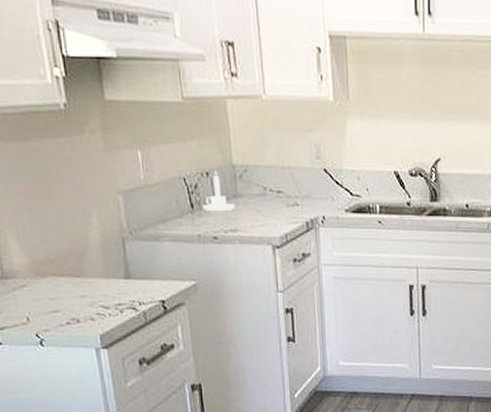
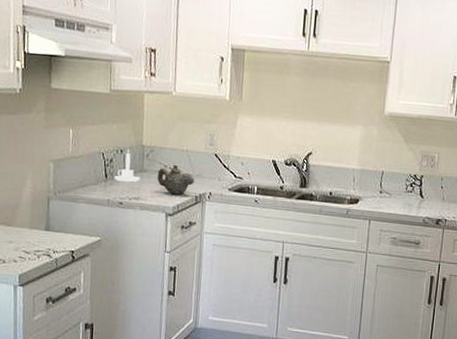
teapot: none [256,185,303,222] -> present [157,164,195,195]

